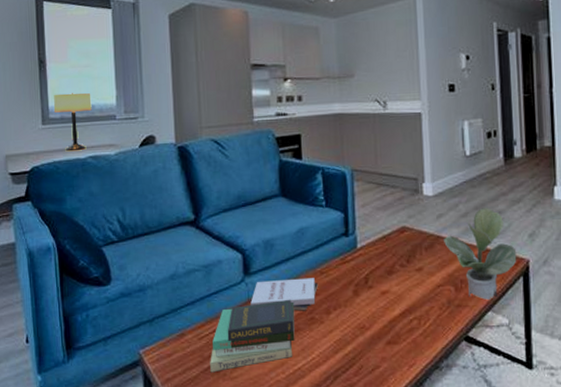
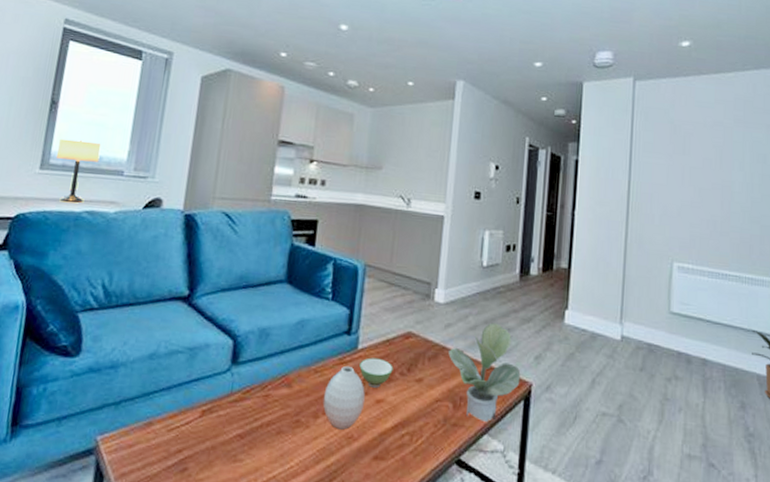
books: present [210,299,295,373] -> none [174,396,281,472]
books: present [250,278,319,311] -> none [233,372,311,412]
vase: none [332,264,372,321] -> present [322,365,366,430]
bowl: none [361,254,393,281] -> present [359,357,393,388]

